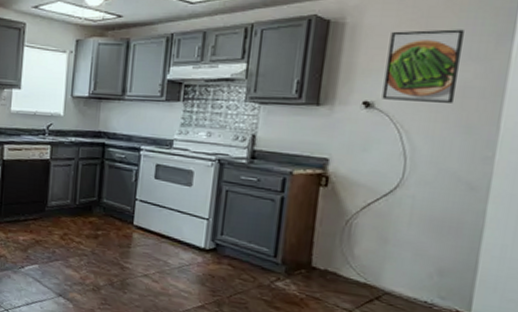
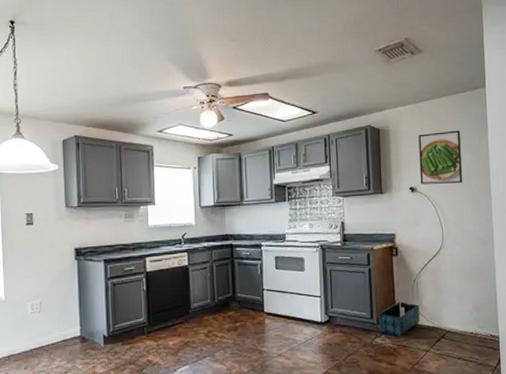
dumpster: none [283,243,348,285] -> present [378,301,420,337]

